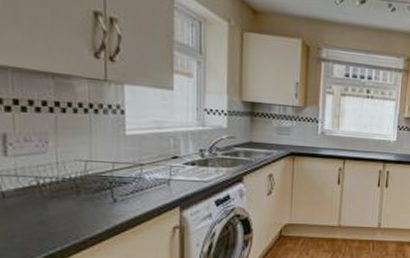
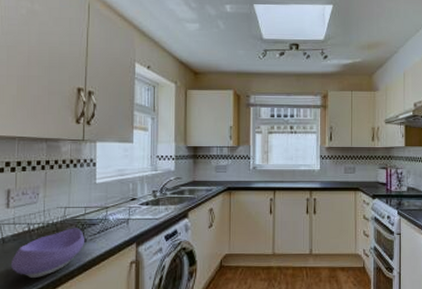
bowl: none [17,185,114,239] -> present [11,228,84,278]

